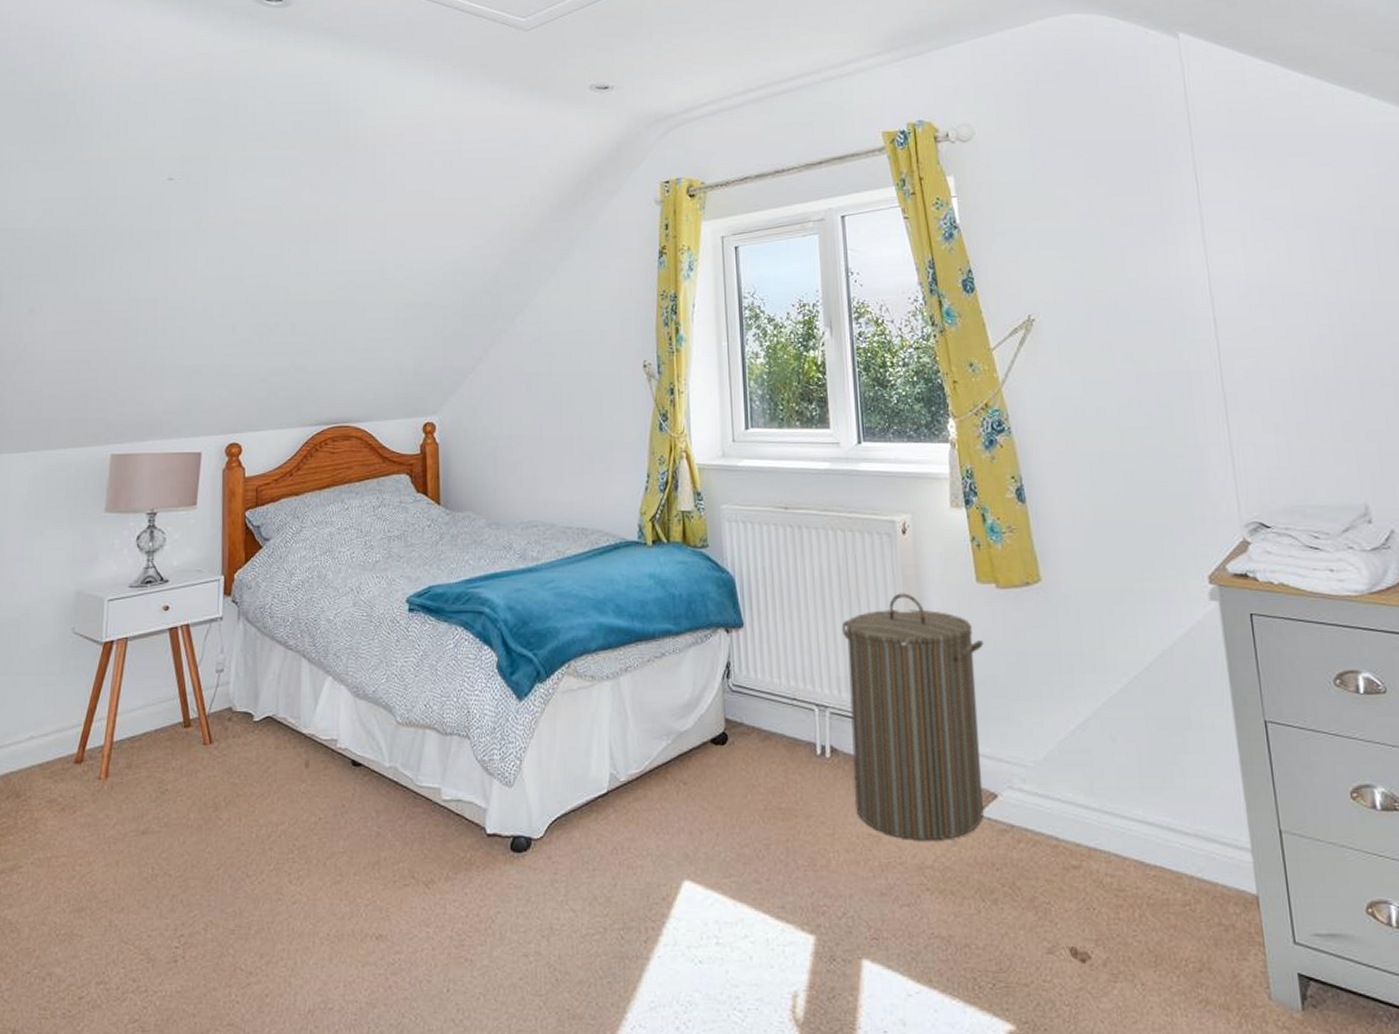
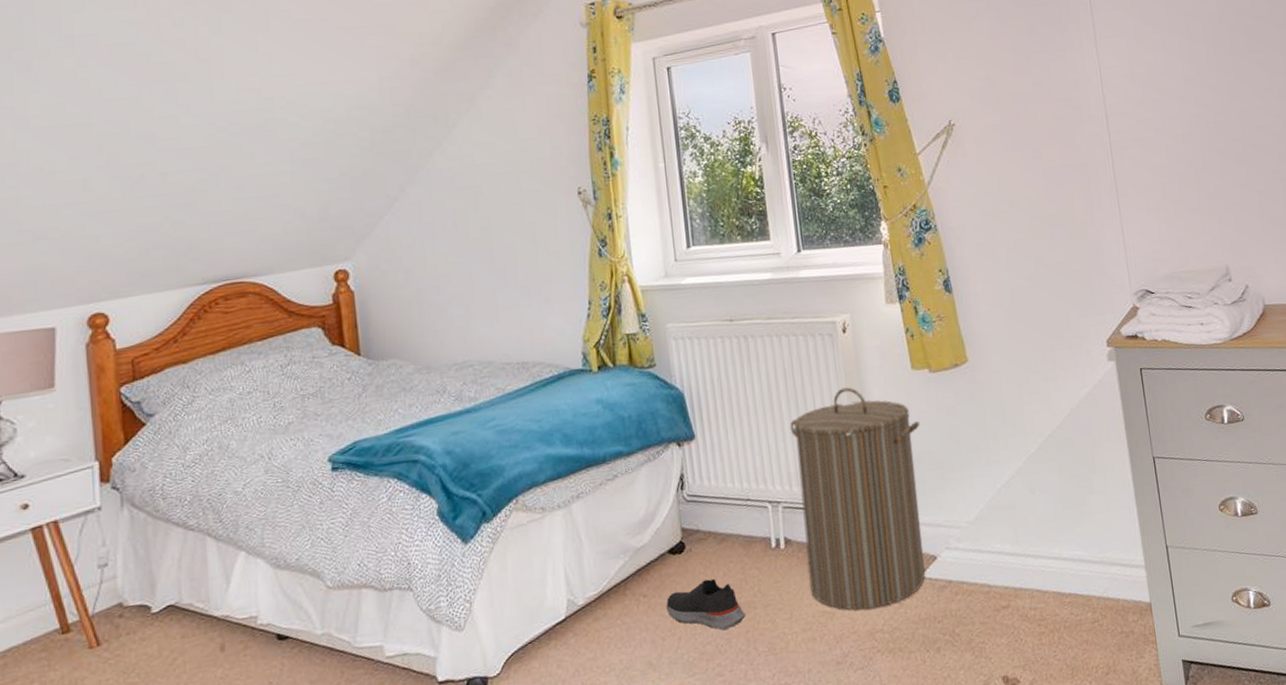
shoe: none [706,777,787,833] -> present [666,578,746,630]

